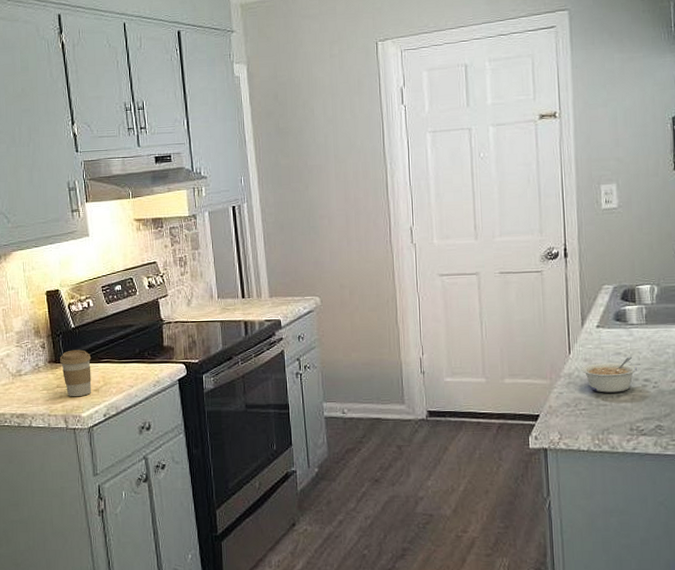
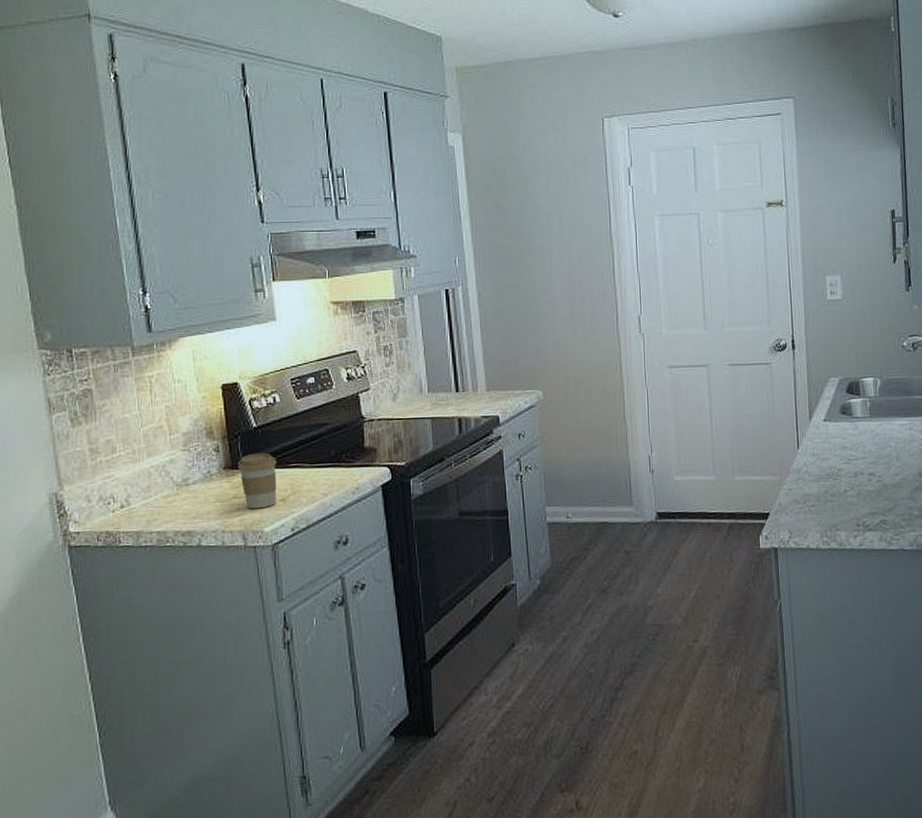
legume: present [581,356,637,393] -> none [809,450,862,488]

